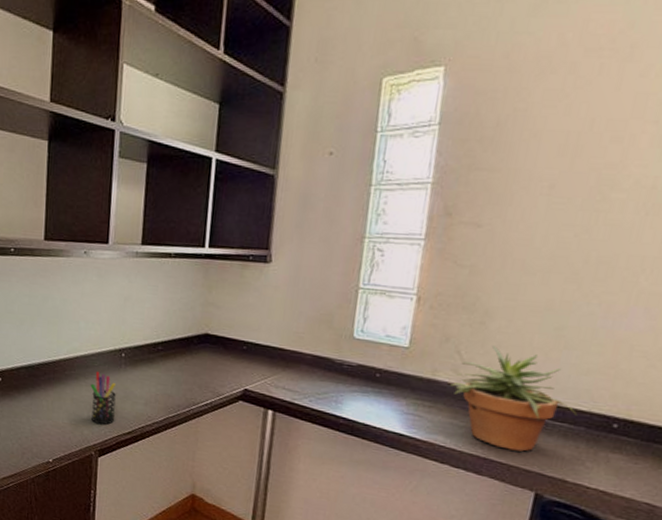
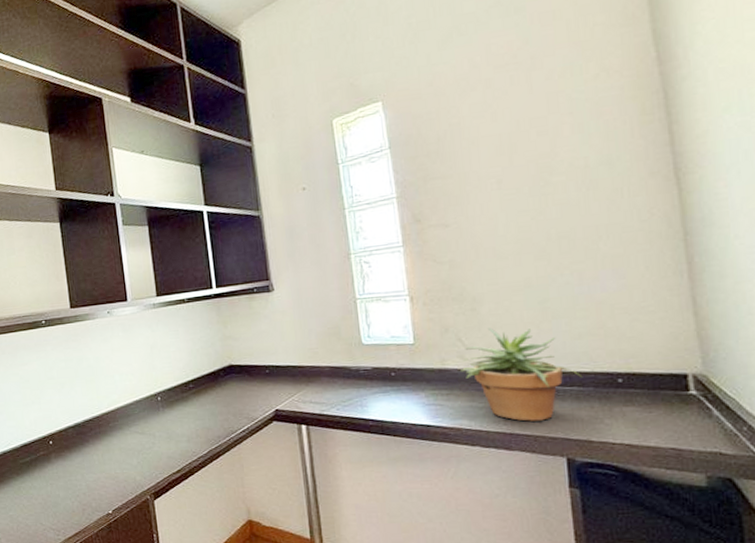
pen holder: present [90,371,116,425] -> none [134,418,163,469]

